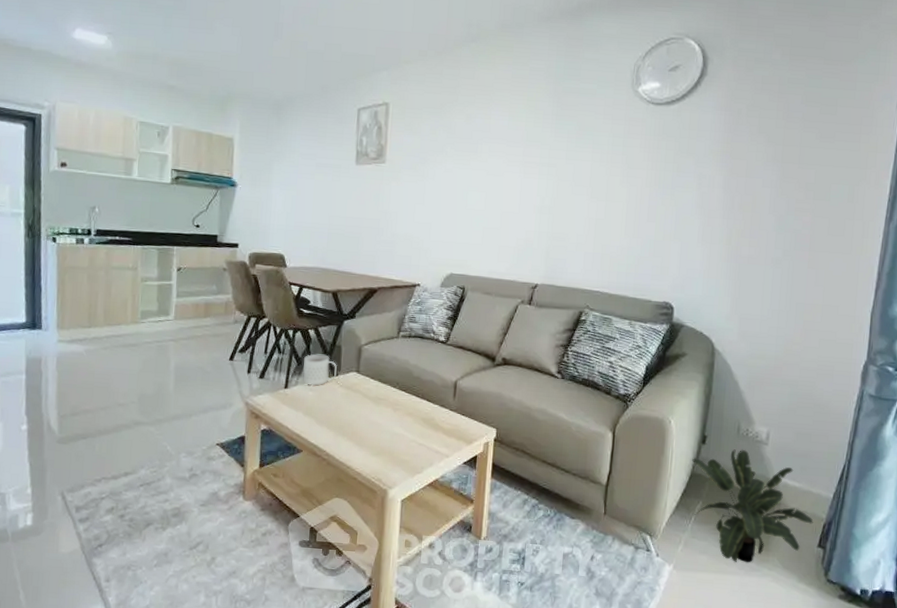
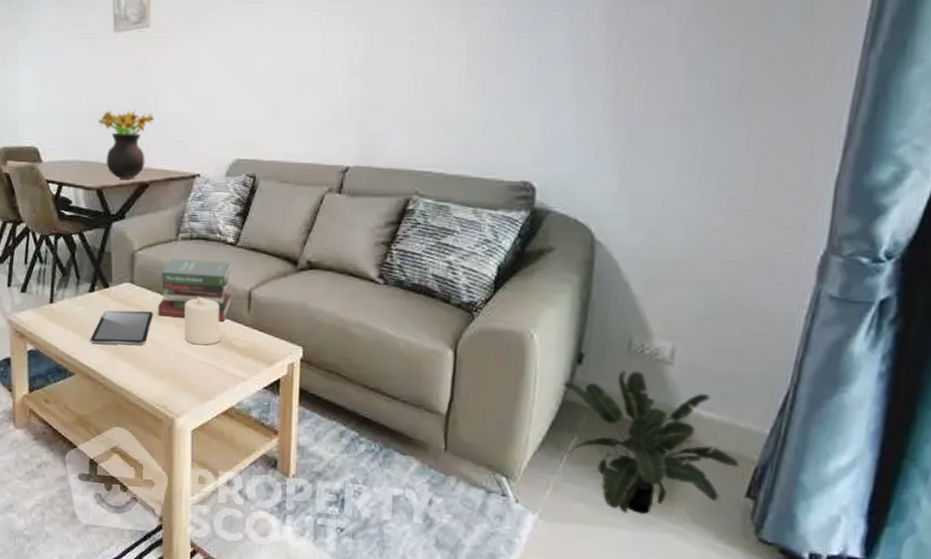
mug: present [302,354,337,386] -> none [68,262,107,300]
tablet: none [318,395,374,426] -> present [90,310,153,346]
flower arrangement: none [338,226,385,285] -> present [99,109,155,179]
books: none [378,353,441,408] -> present [158,259,232,323]
candle: none [399,385,430,427] -> present [184,296,220,346]

